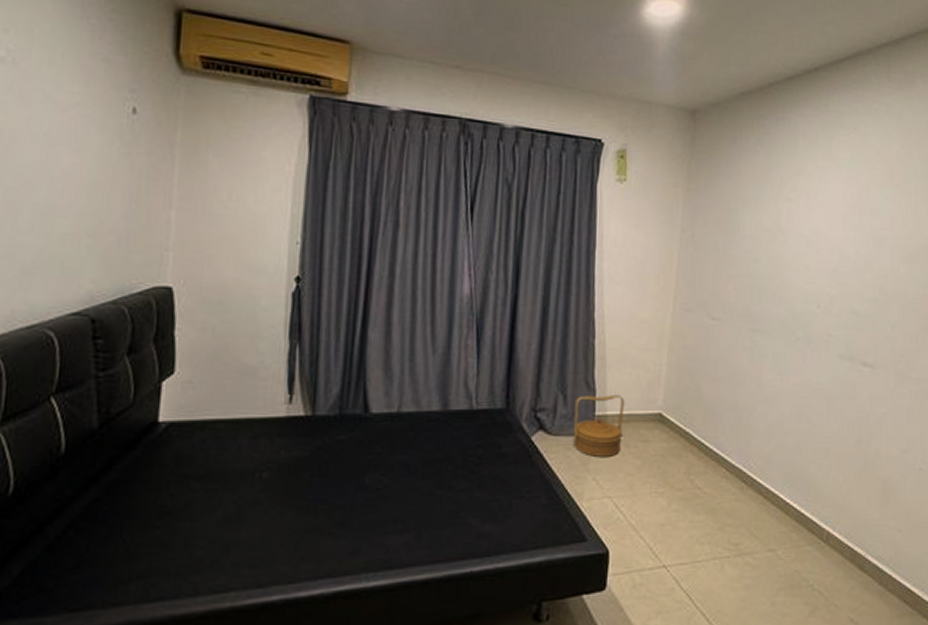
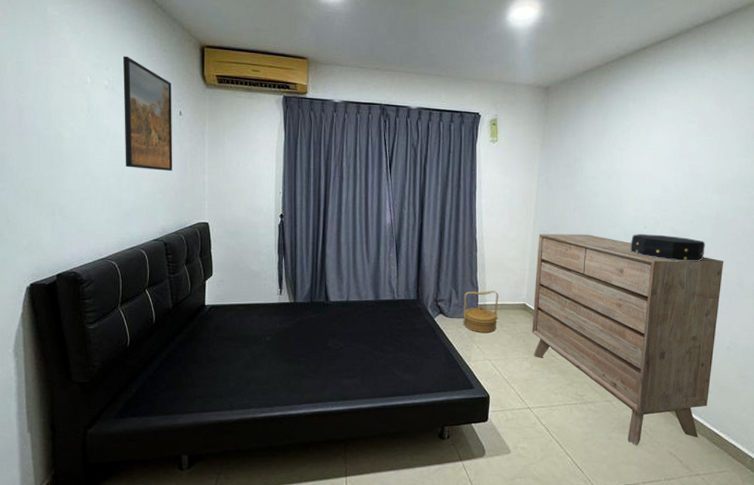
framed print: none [27,12,122,202] -> present [122,56,173,171]
dresser: none [669,312,914,613] -> present [531,233,724,446]
decorative box: none [799,315,892,354] -> present [630,234,705,262]

